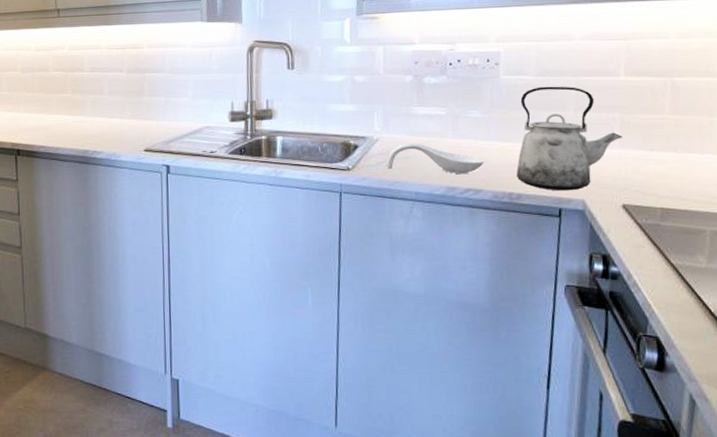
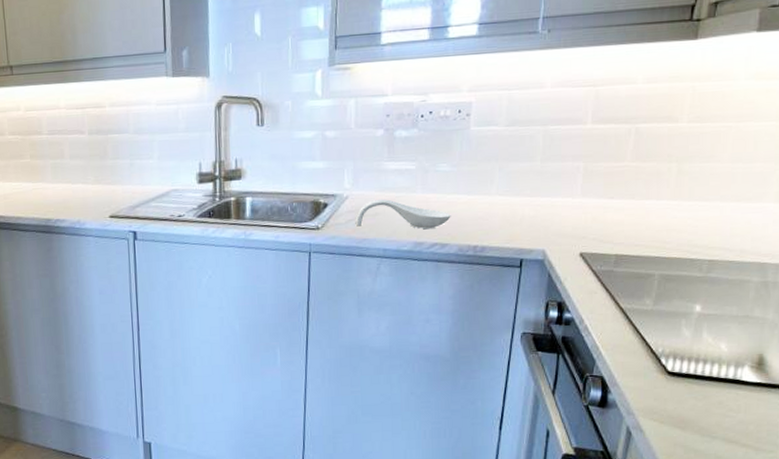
kettle: present [516,86,623,191] -> none [481,136,585,242]

